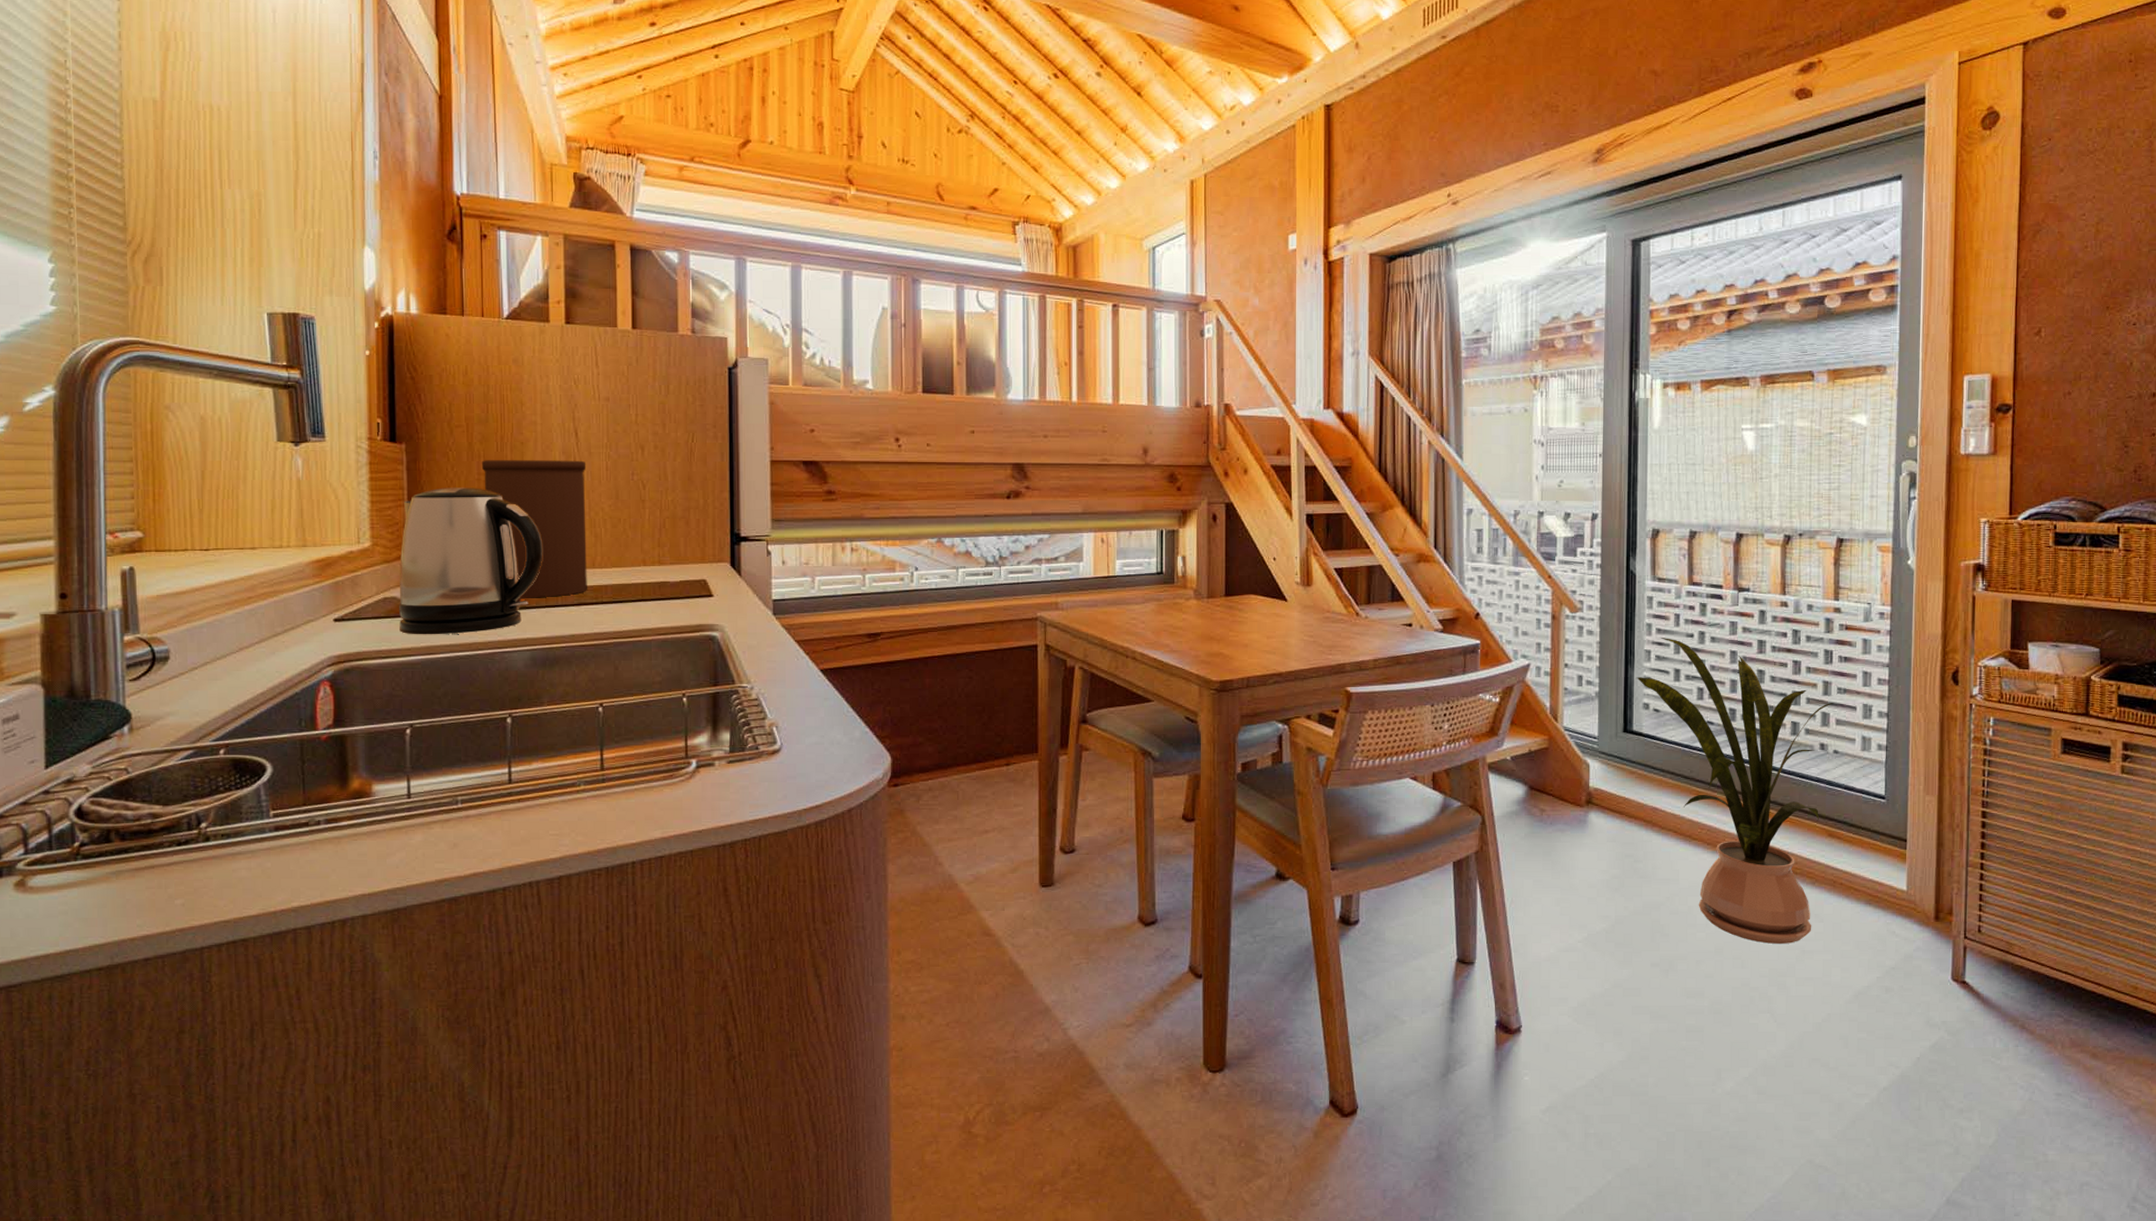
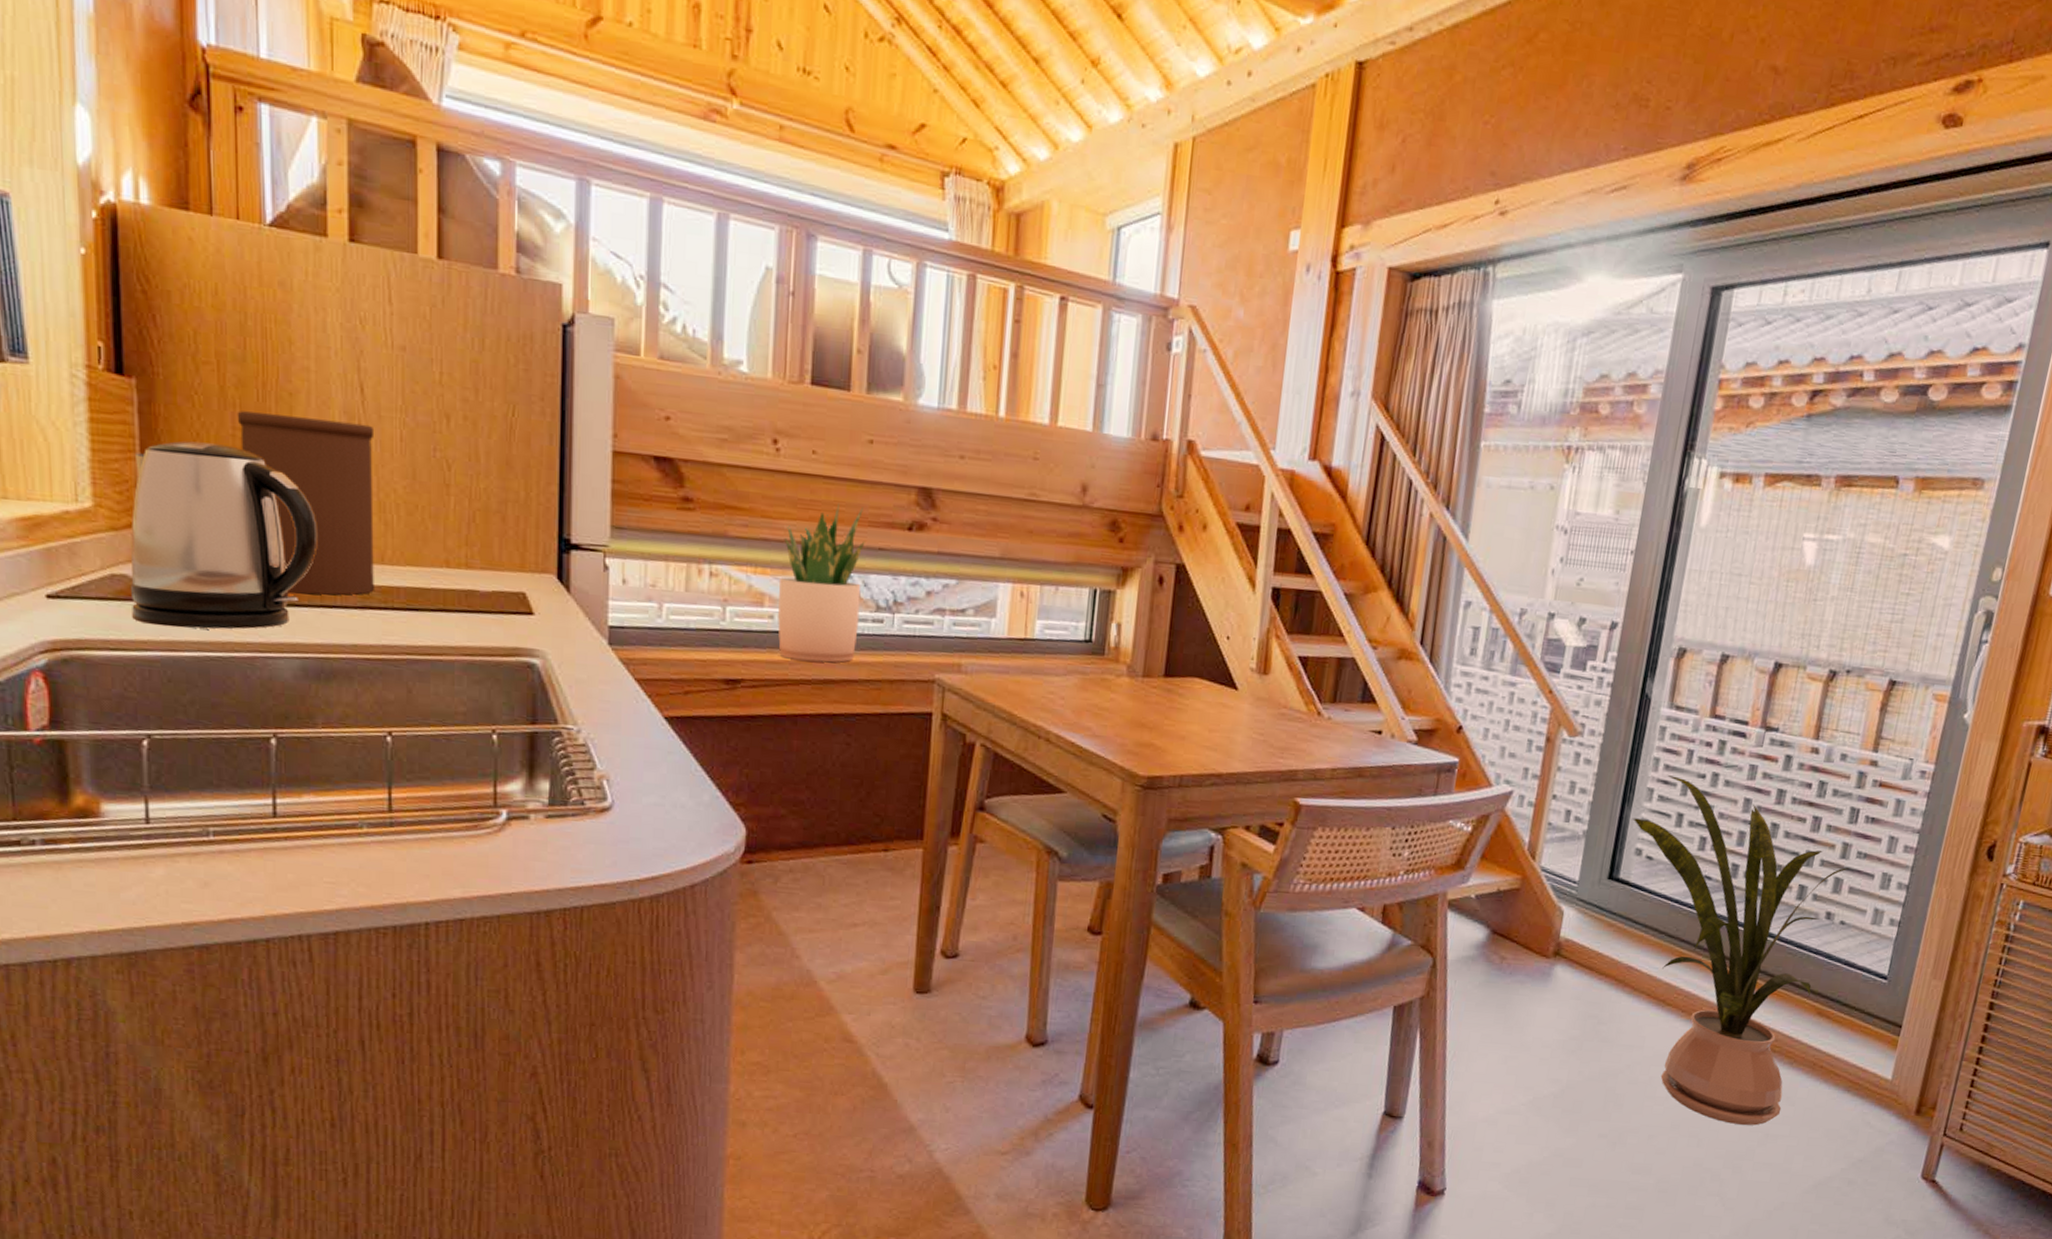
planter: none [907,482,973,612] -> present [778,502,865,663]

